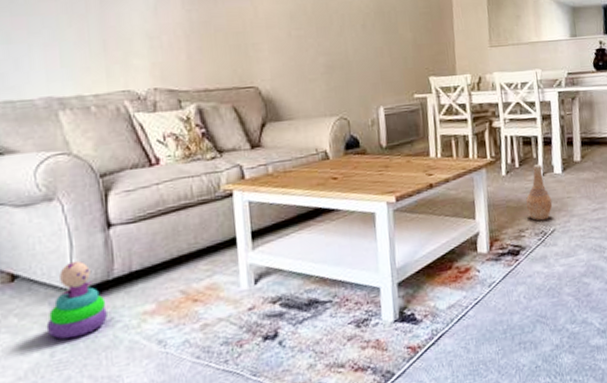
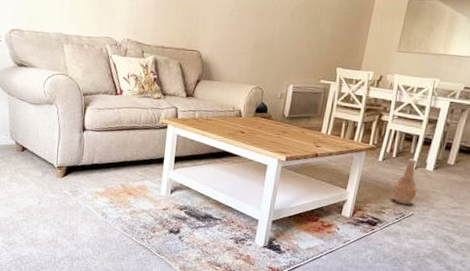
stacking toy: present [46,260,108,339] -> none [38,147,75,197]

